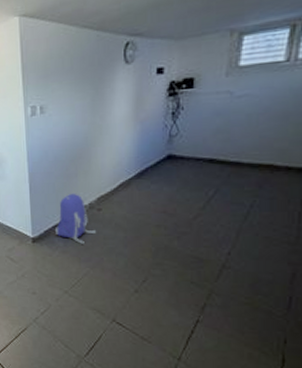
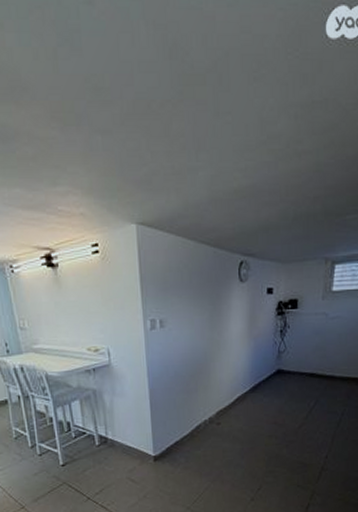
backpack: present [56,193,97,244] -> none [177,408,217,459]

